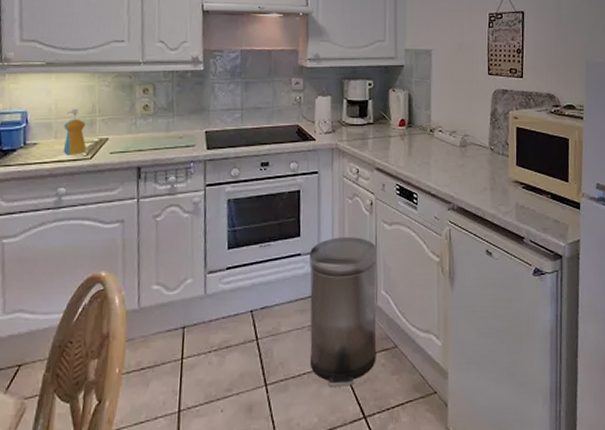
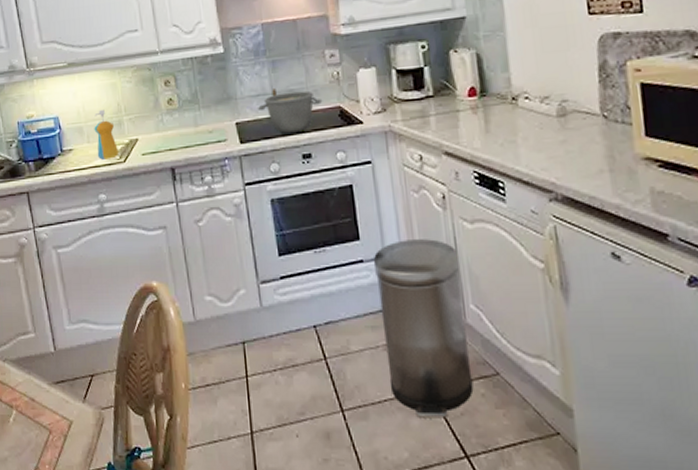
cooking pot: none [226,104,285,145] -> present [257,87,323,134]

